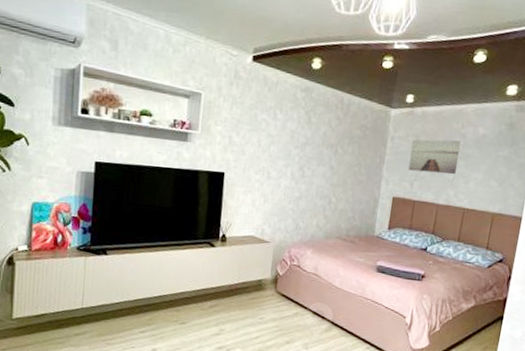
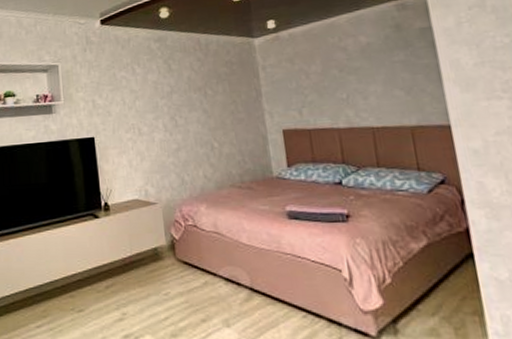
wall art: present [408,139,461,175] -> none [287,54,348,98]

